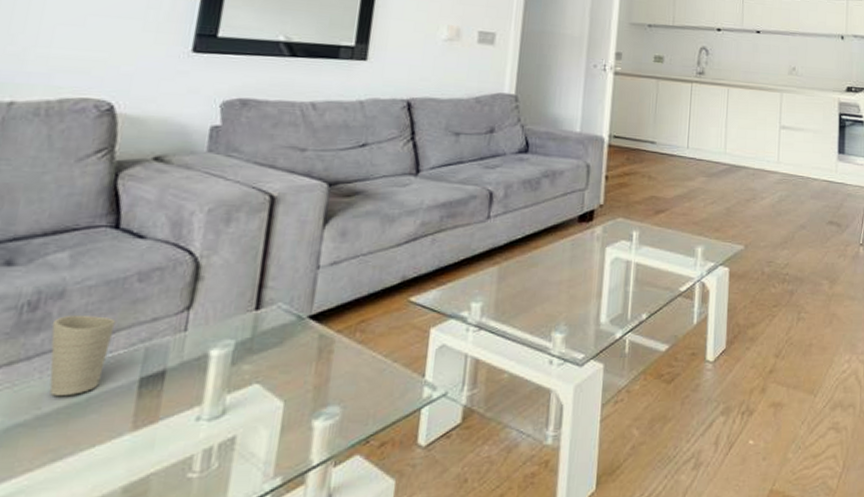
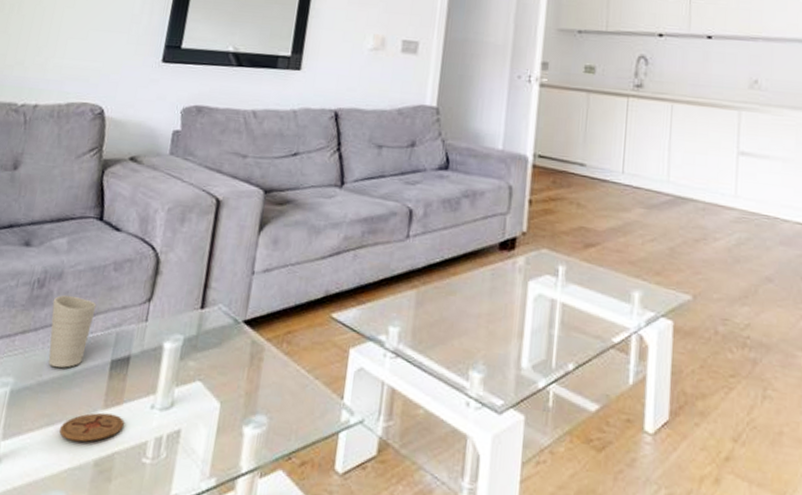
coaster: none [71,434,161,472] -> present [59,412,124,442]

